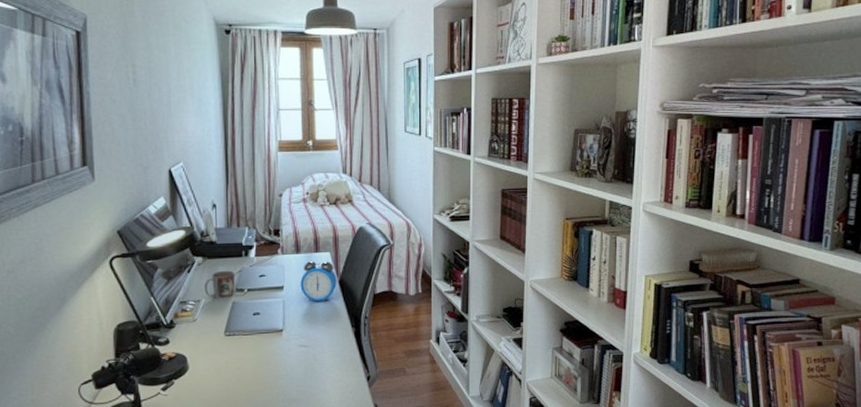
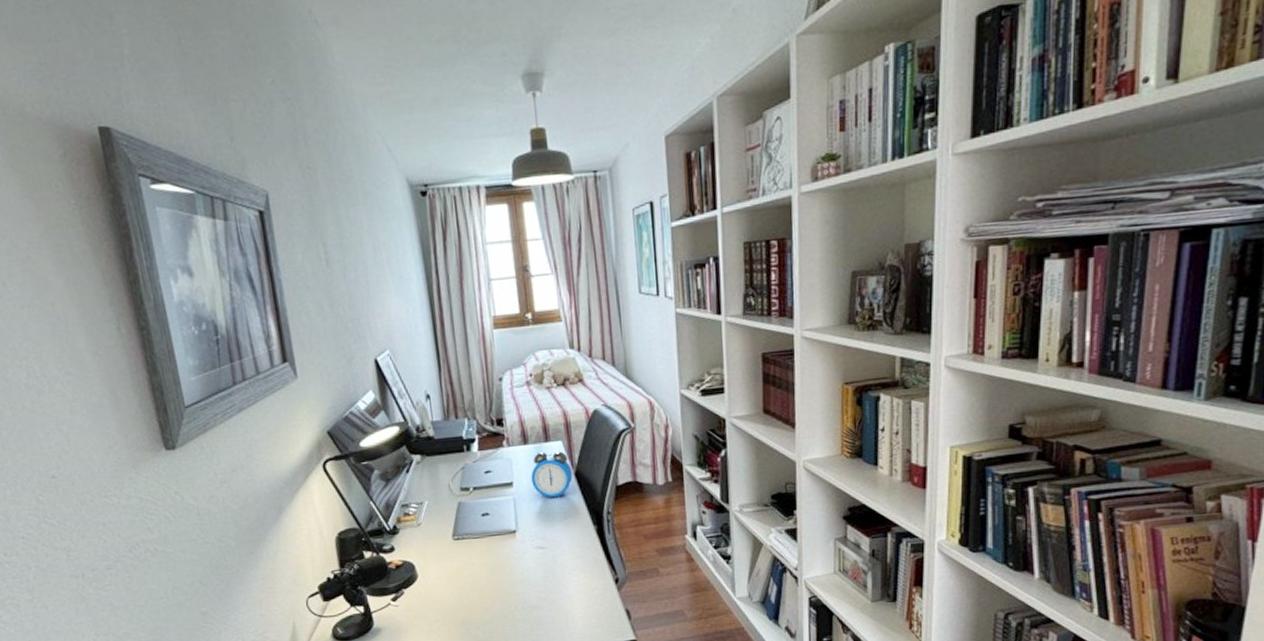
mug: present [204,270,235,299] -> none [426,467,459,500]

